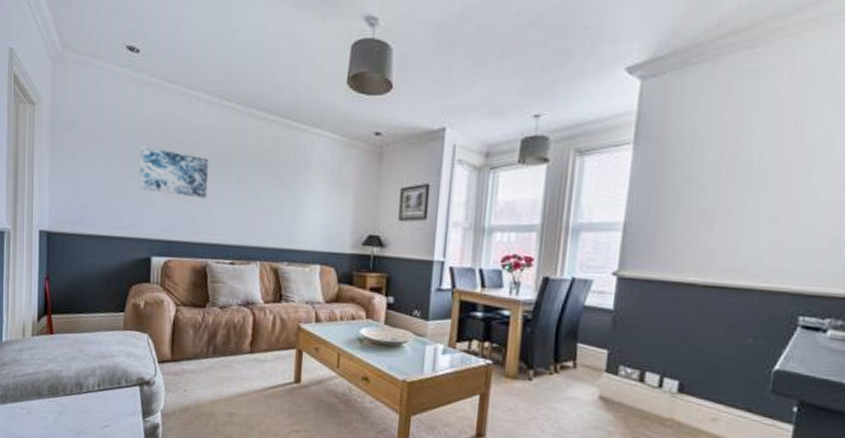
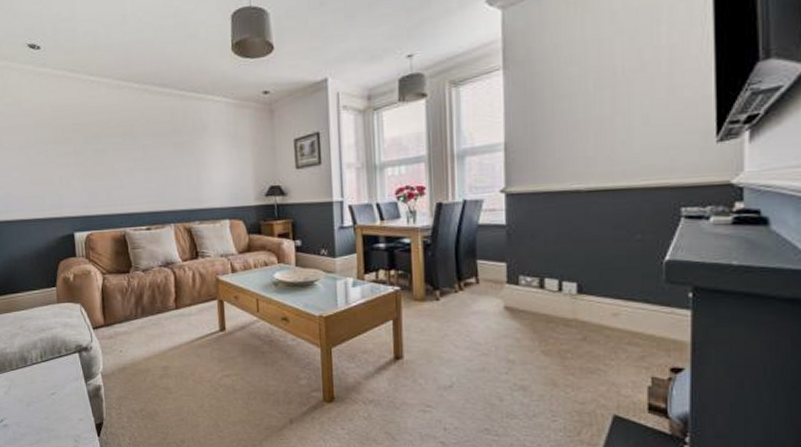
wall art: present [139,146,209,198] -> none [52,133,118,173]

